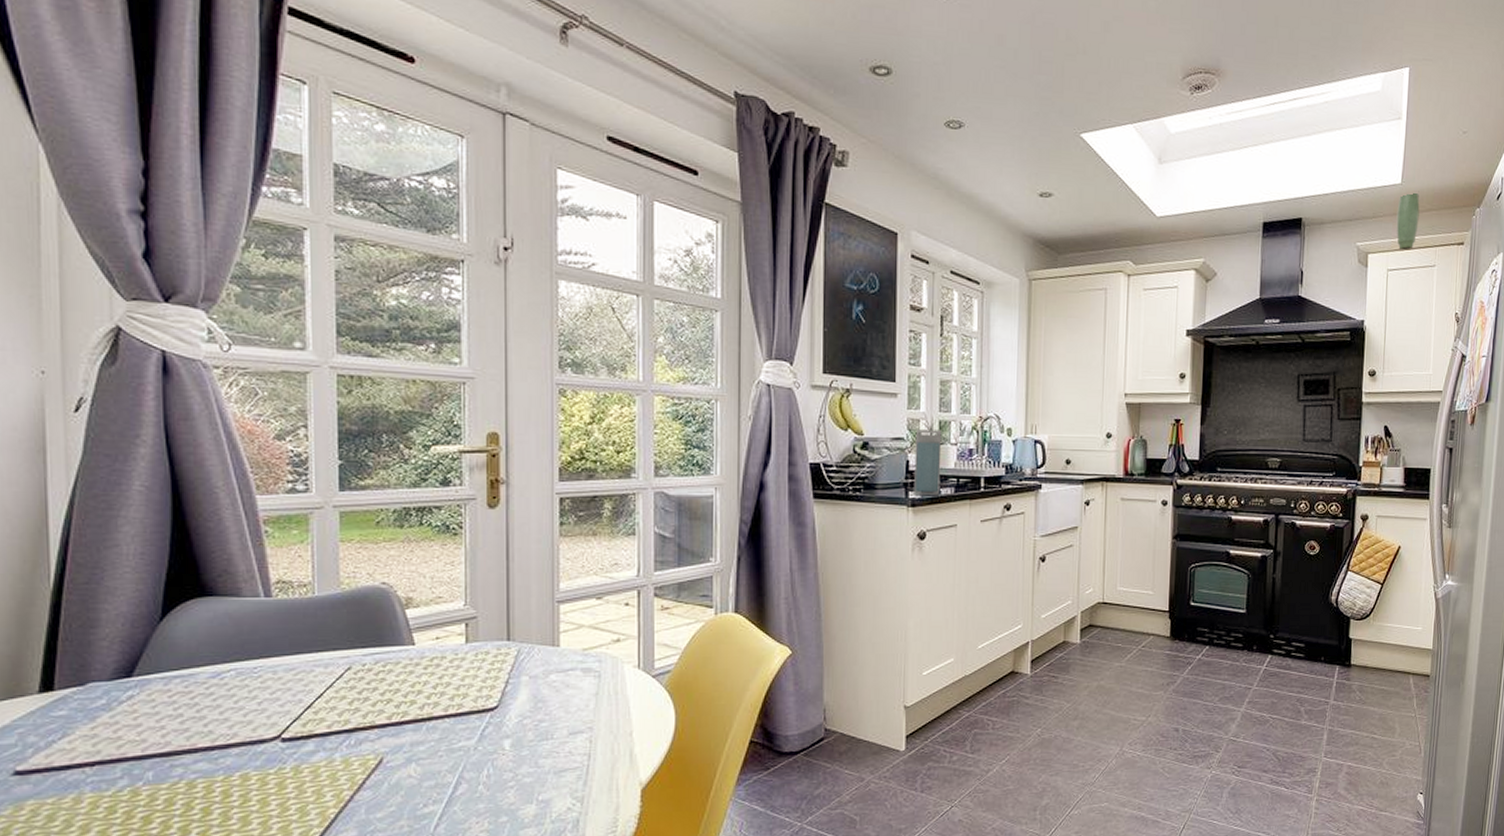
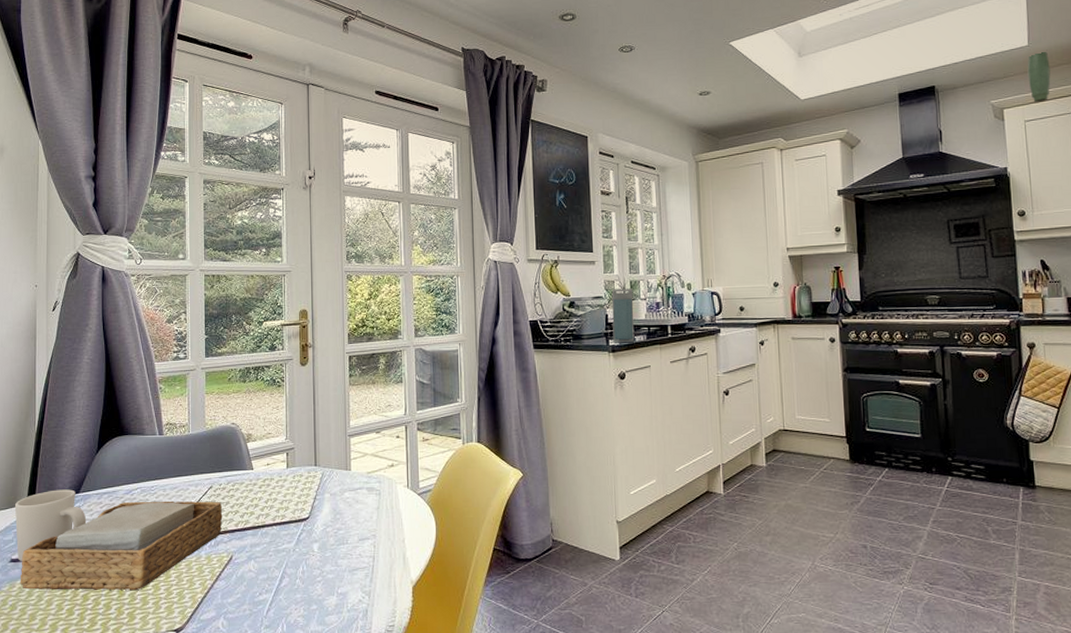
mug: none [19,672,146,773] -> present [15,489,87,561]
napkin holder: none [31,686,368,812] -> present [20,500,223,591]

